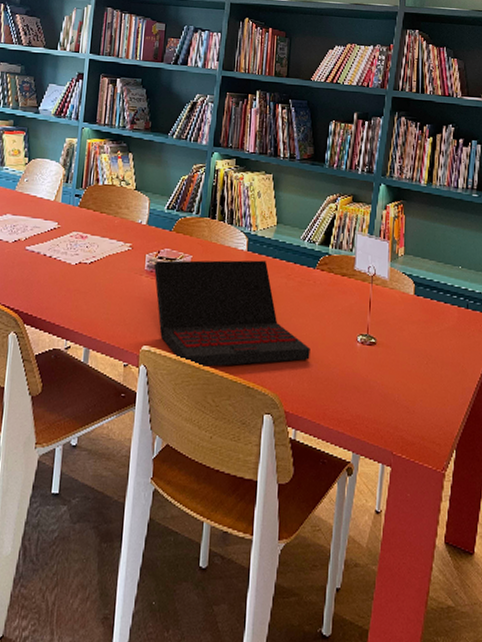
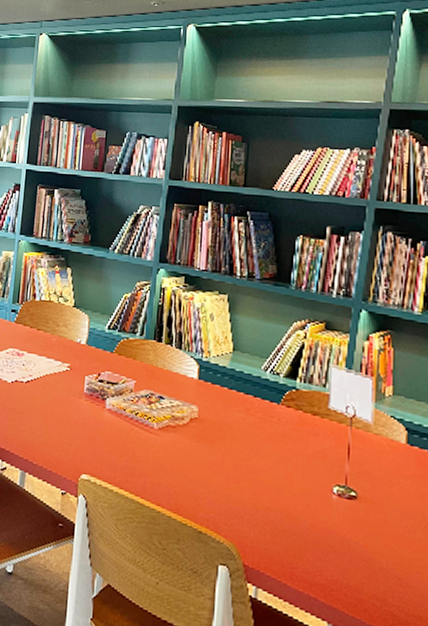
laptop: present [153,260,310,368] -> none [93,384,274,509]

